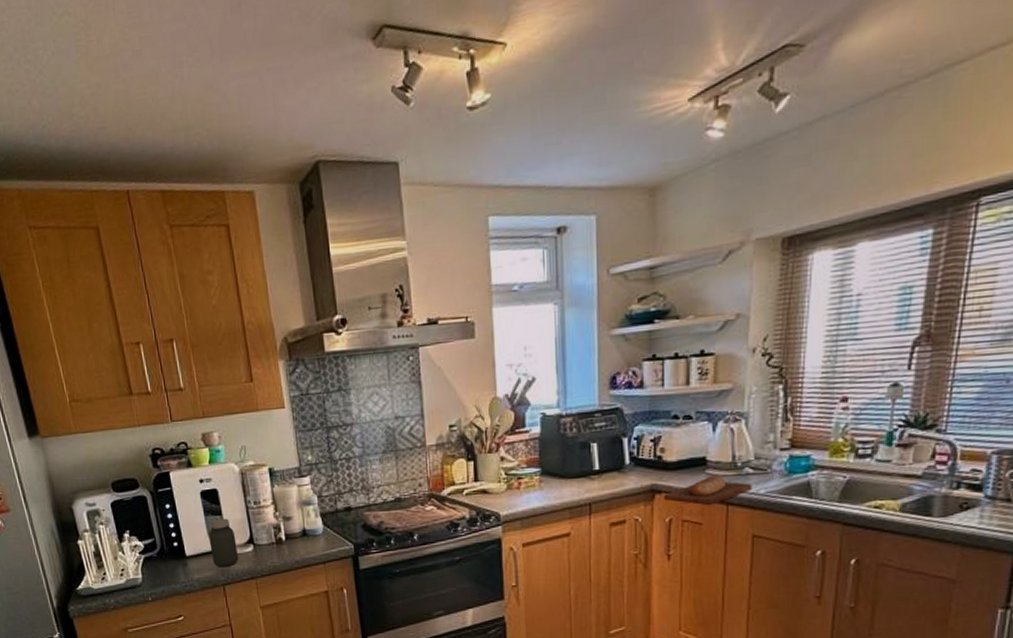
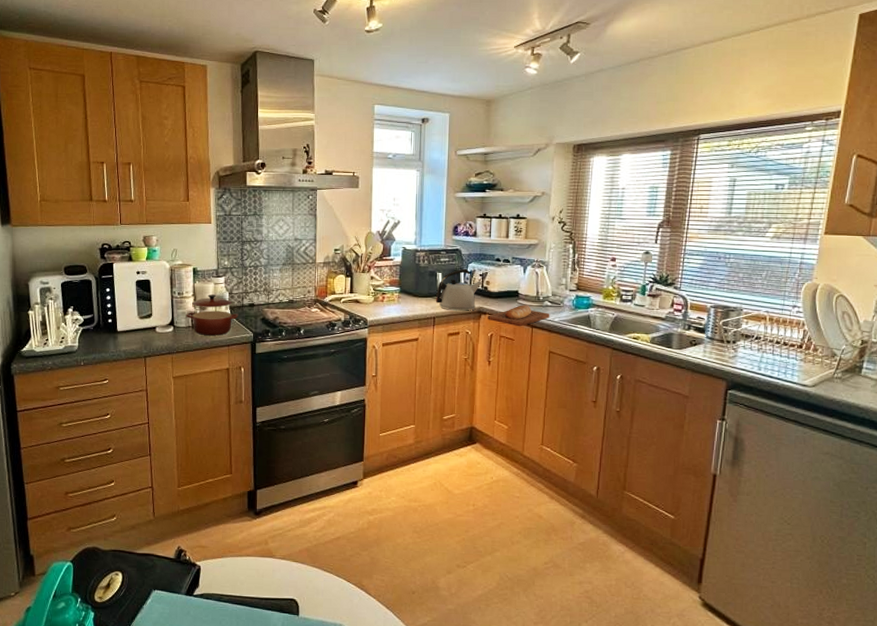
jar: present [208,518,238,567] -> none [138,303,160,343]
saucepan: none [266,500,333,552] -> present [186,294,239,335]
kettle: none [591,433,654,493] -> present [436,268,482,311]

